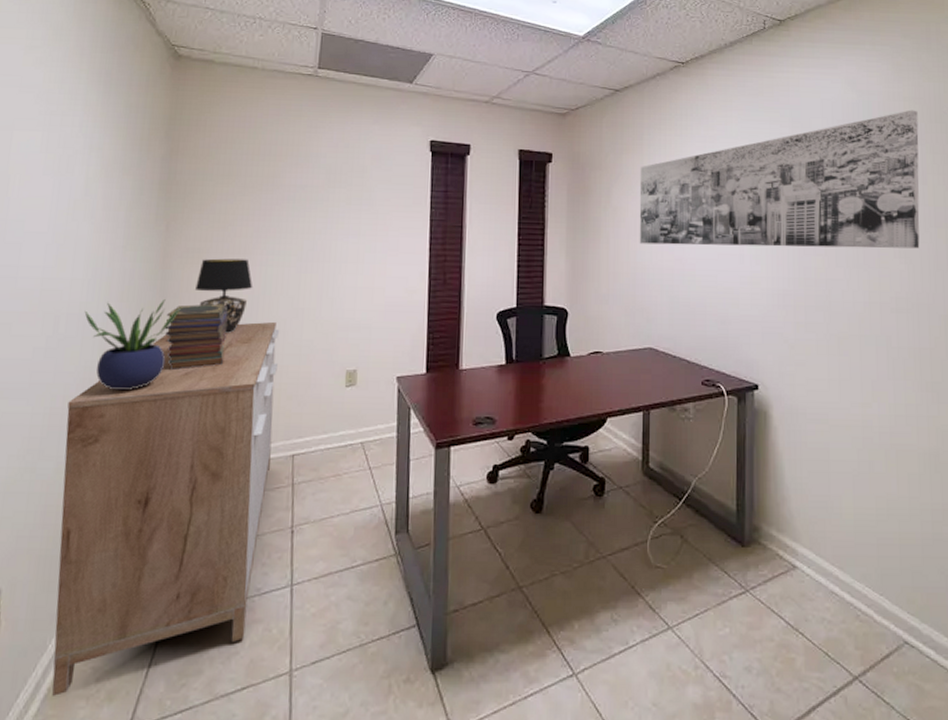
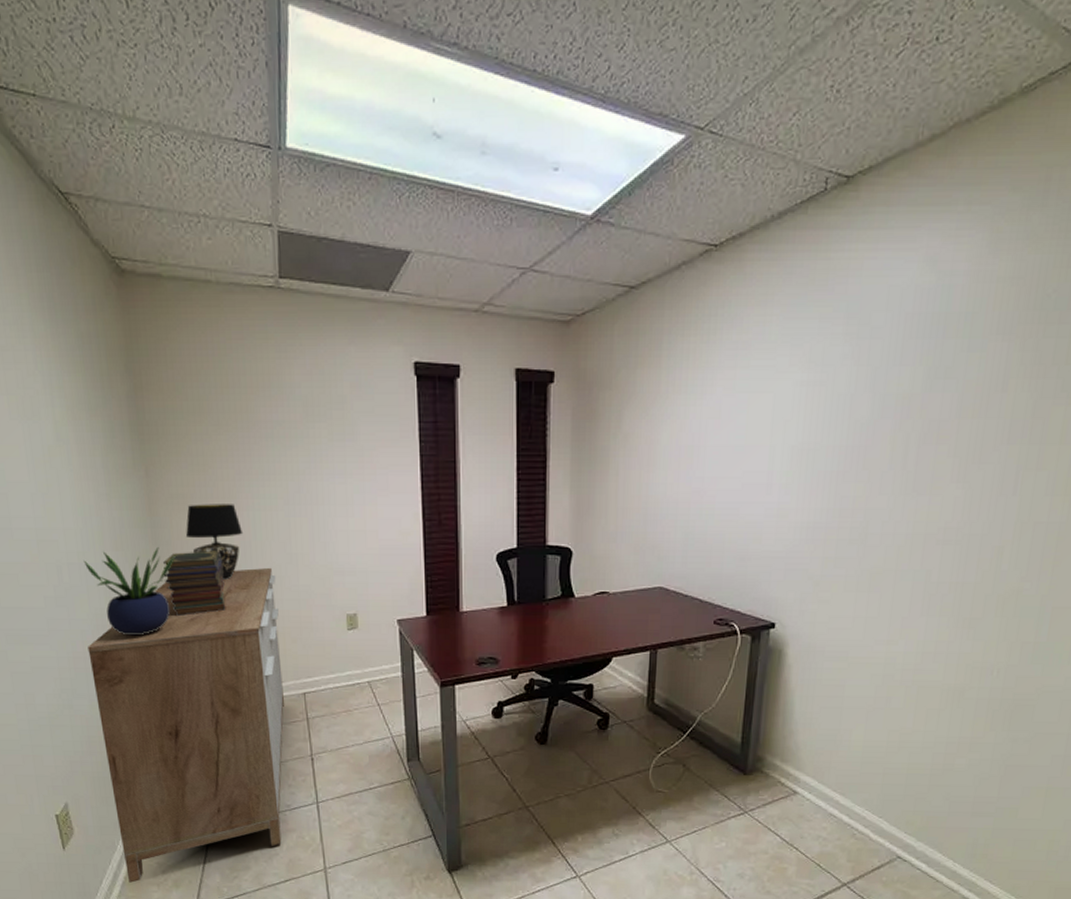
wall art: present [639,110,920,249] -> none [652,294,1013,475]

